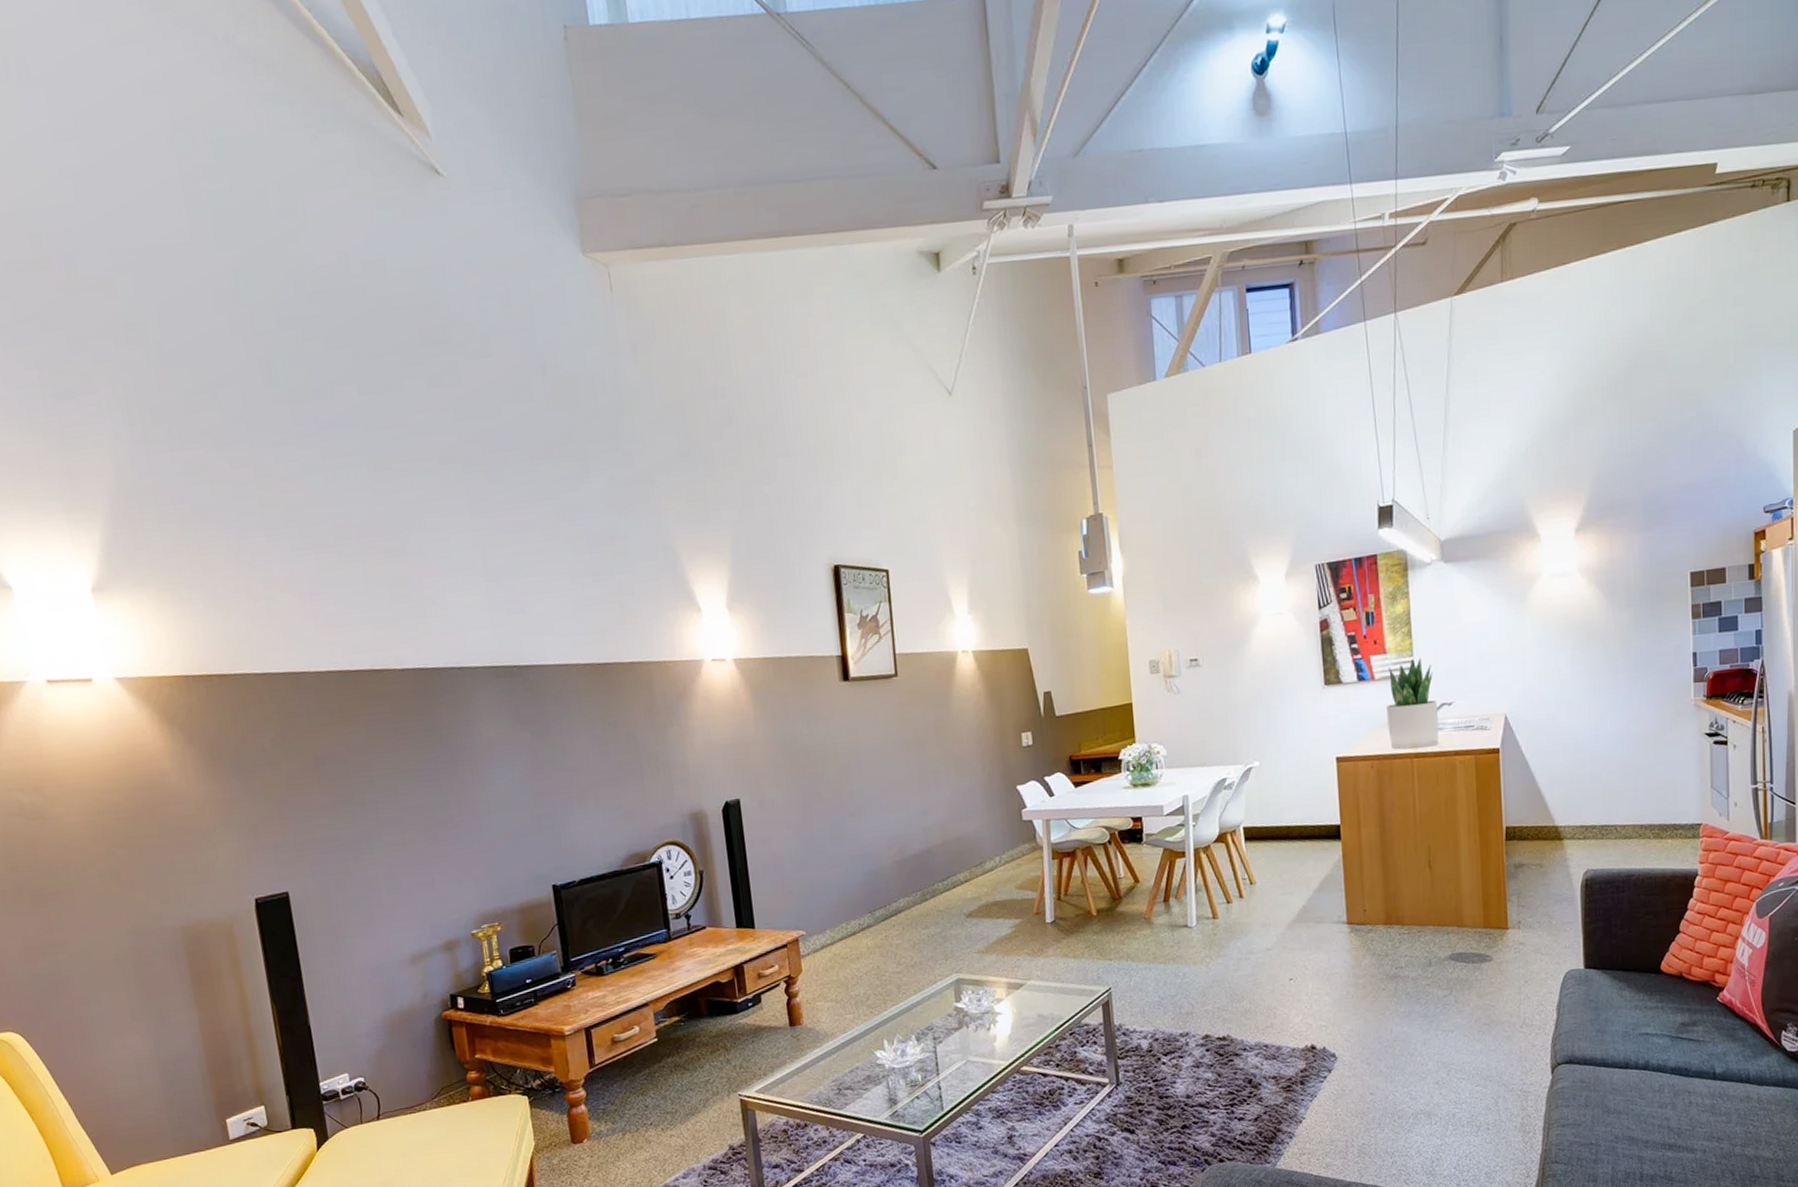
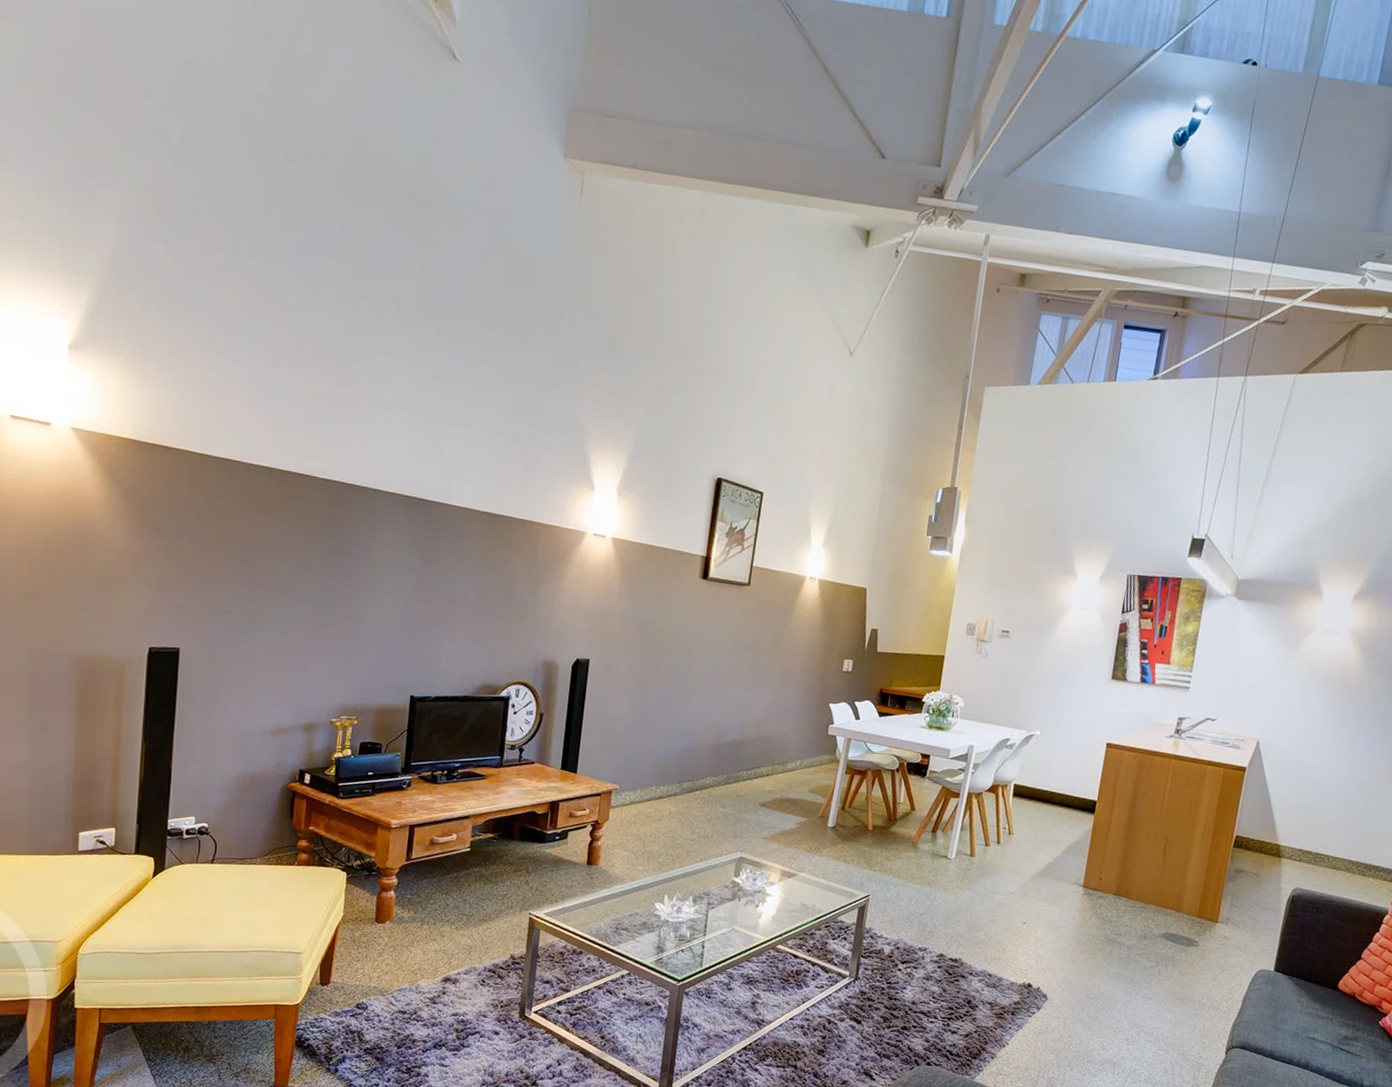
planter: present [1387,658,1439,750] -> none [1155,674,1205,753]

